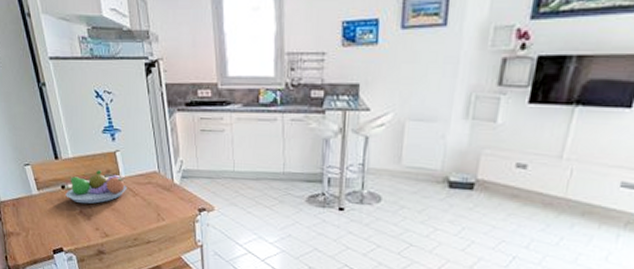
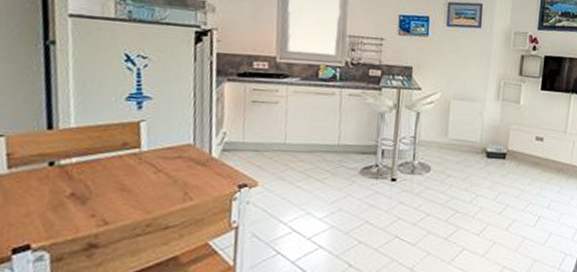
fruit bowl: present [65,170,128,204] -> none [53,142,149,185]

